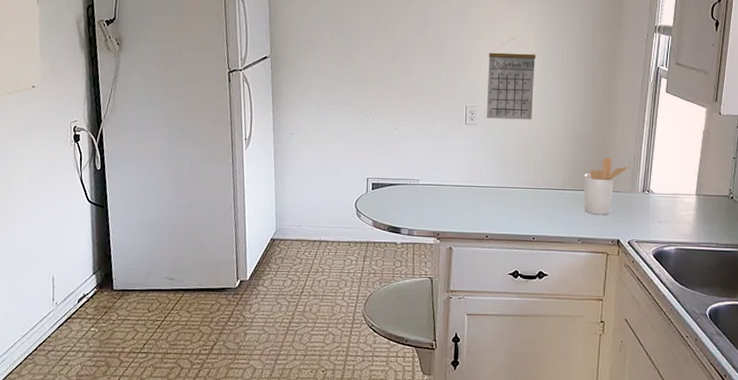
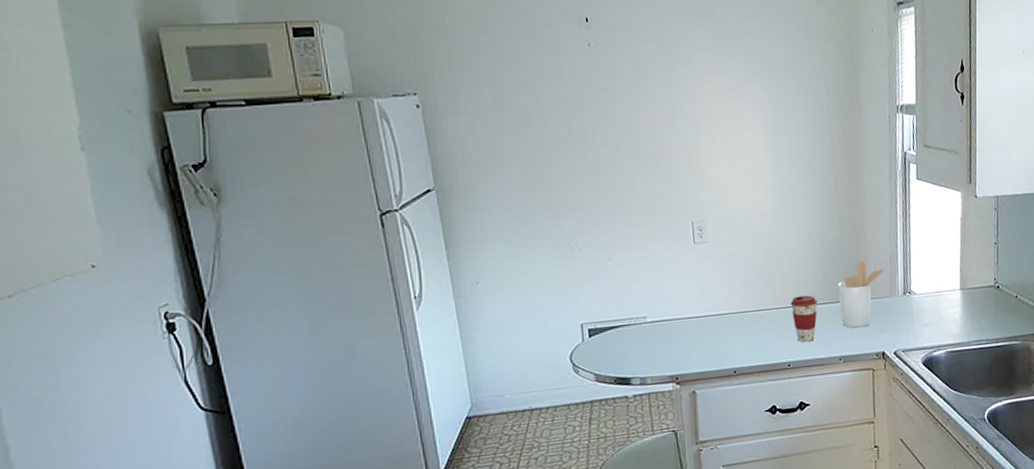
calendar: present [486,38,536,120] -> none [712,135,772,234]
coffee cup: none [540,180,565,221] -> present [790,295,818,343]

